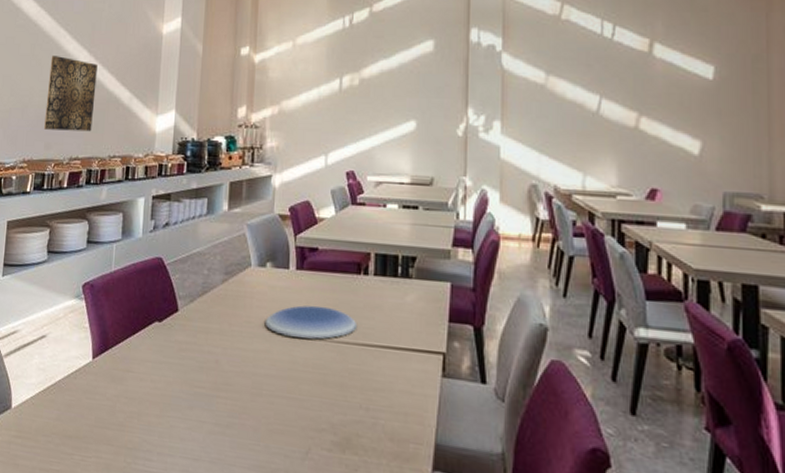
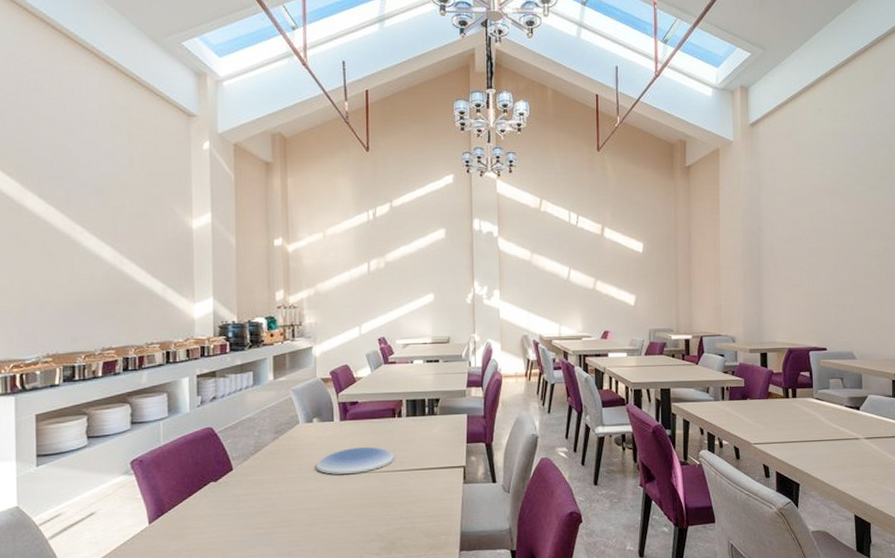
wall art: present [44,56,98,132] -> none [67,252,125,324]

